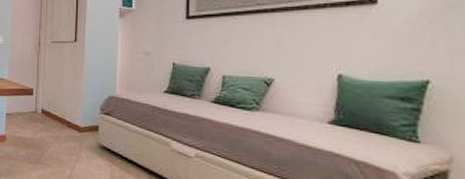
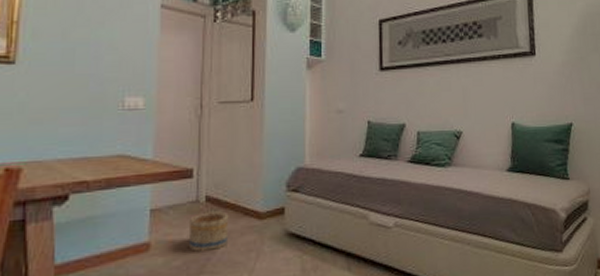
basket: none [29,120,57,149] -> present [188,211,229,252]

